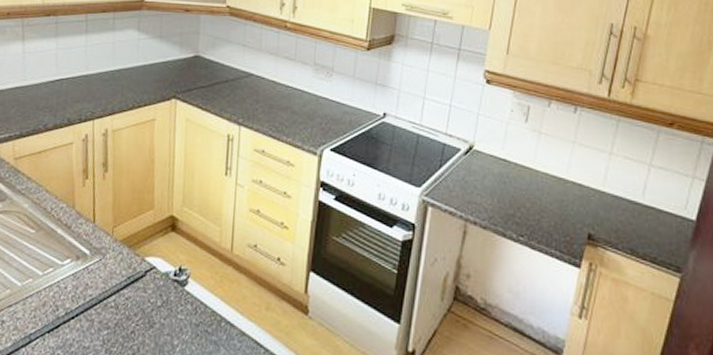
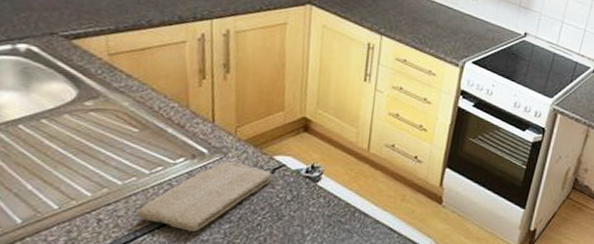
washcloth: none [31,262,144,337] -> present [136,161,273,231]

